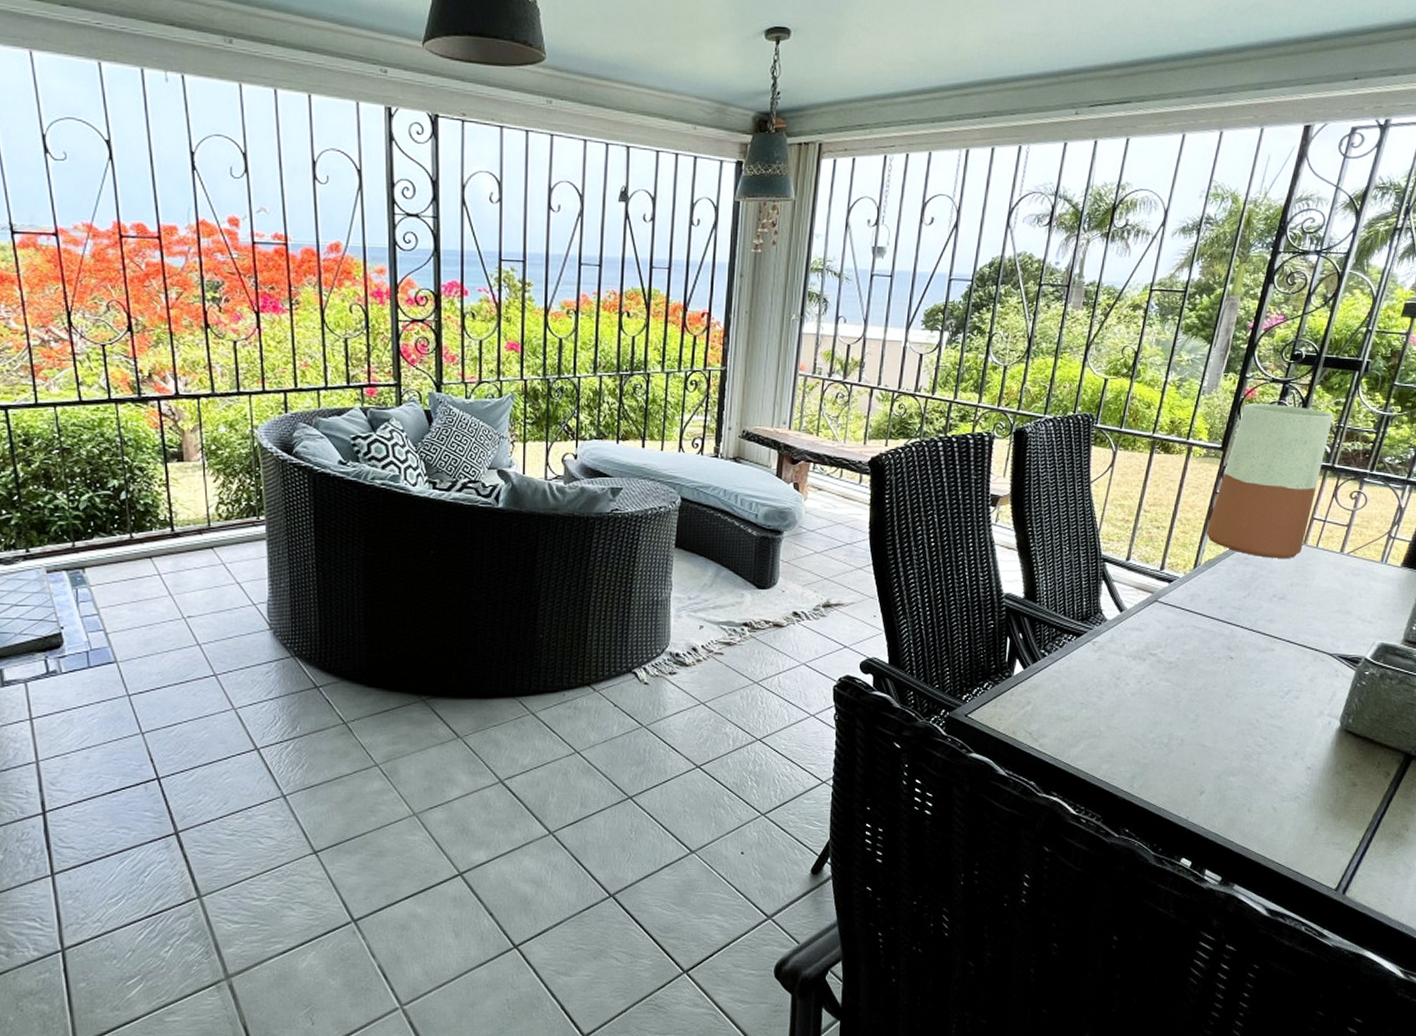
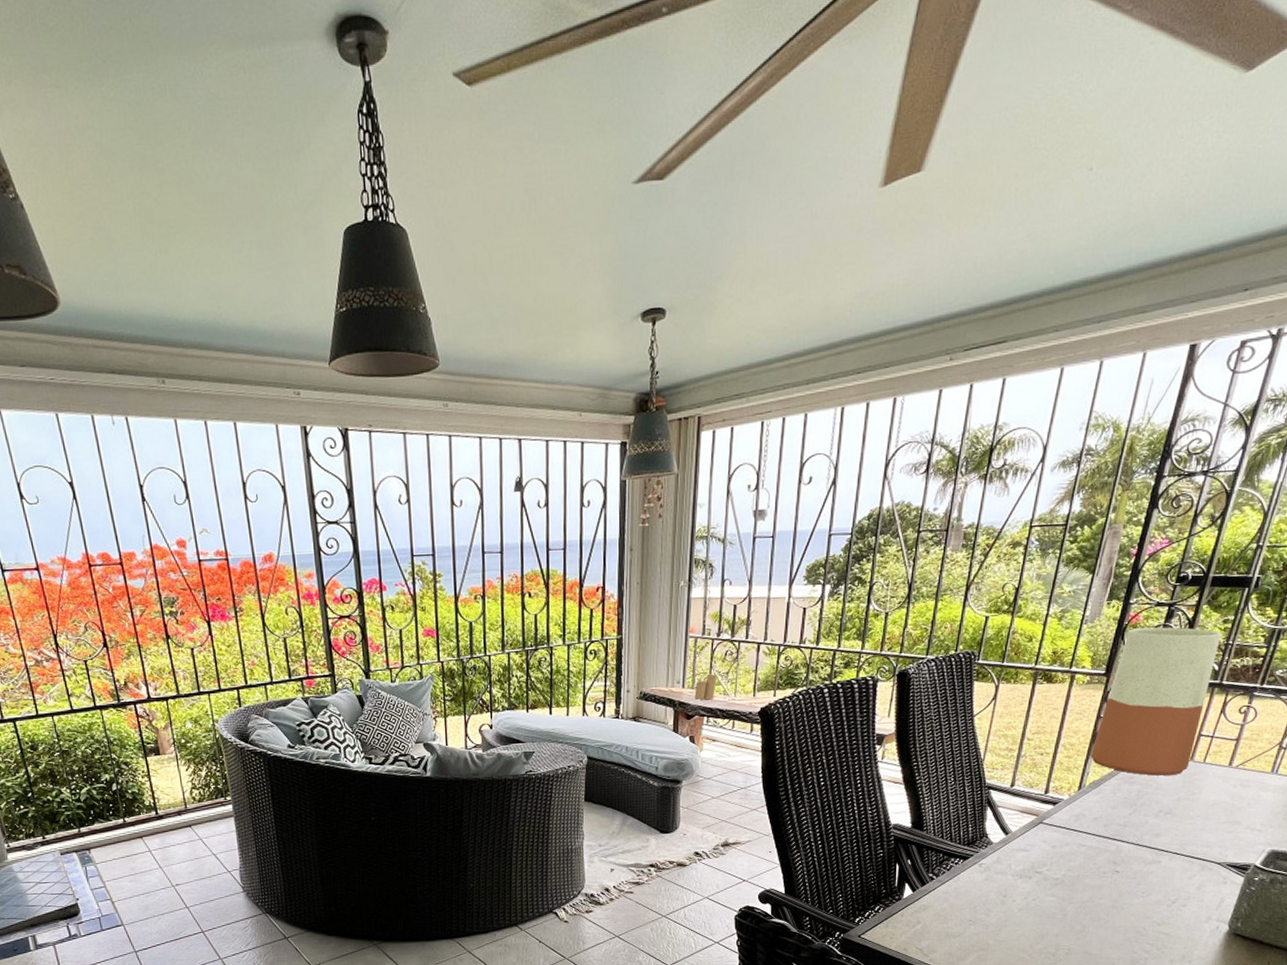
candle: none [801,413,827,445] -> present [694,670,718,700]

